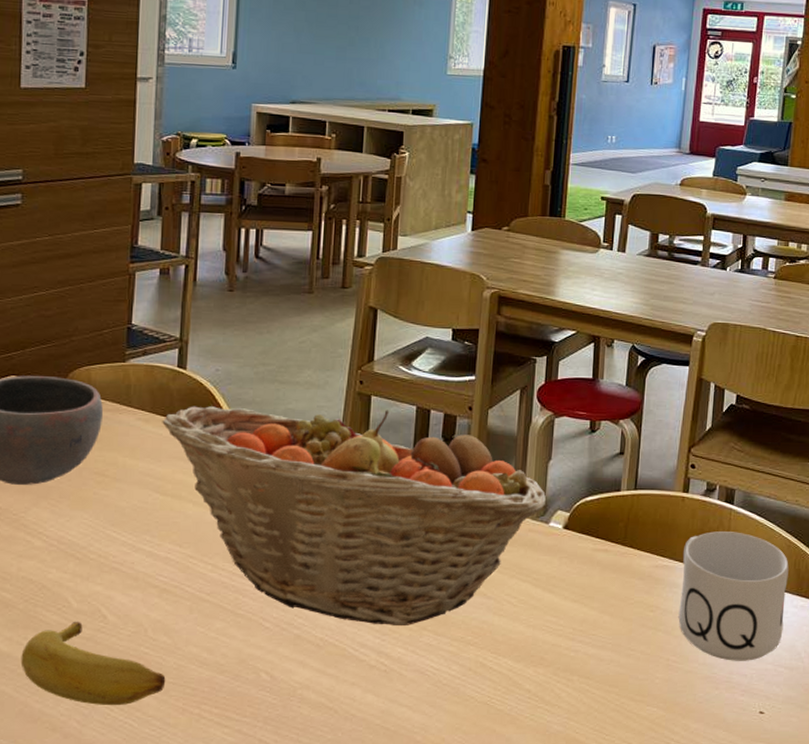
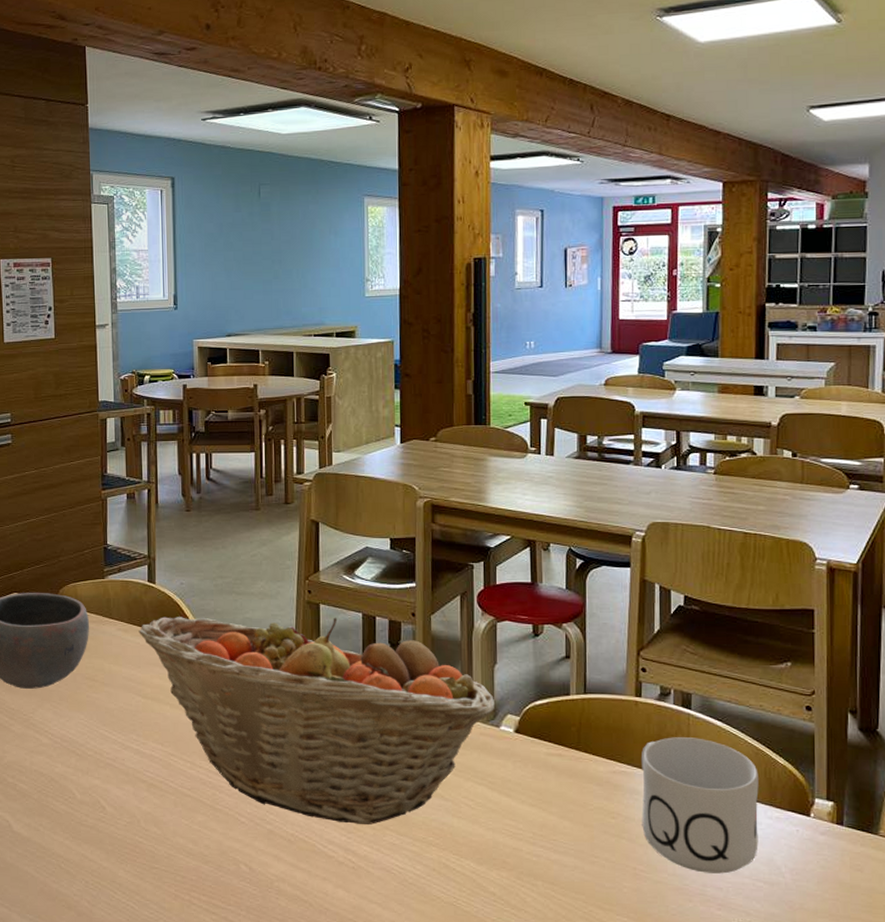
banana: present [20,621,166,706] -> none [38,810,159,889]

